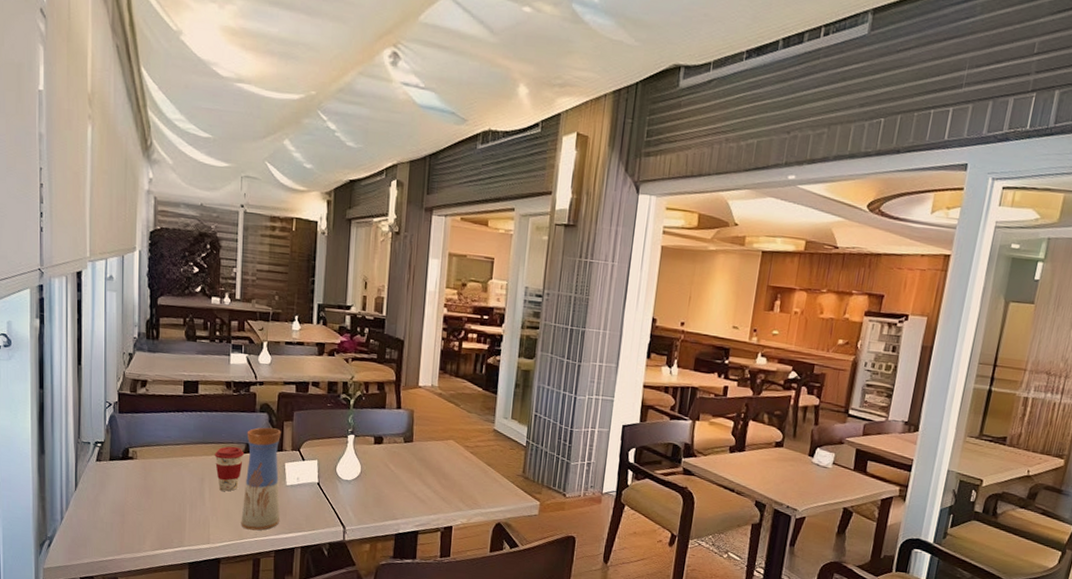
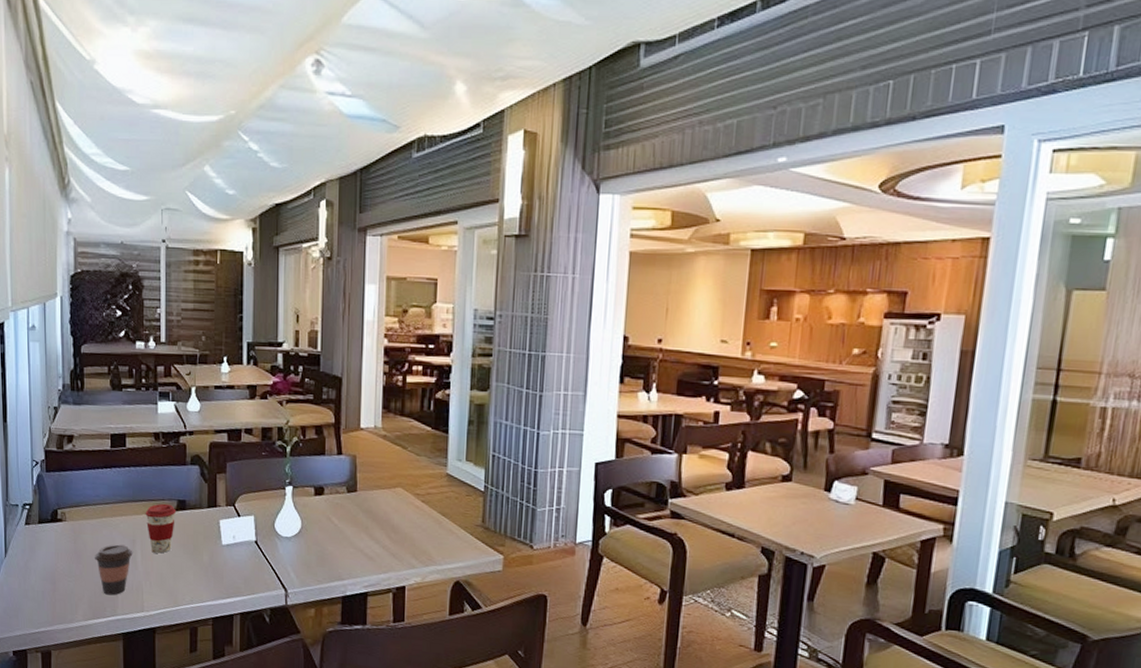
coffee cup: none [164,481,201,528] -> present [95,544,133,596]
vase: present [241,427,281,531] -> none [176,481,216,596]

